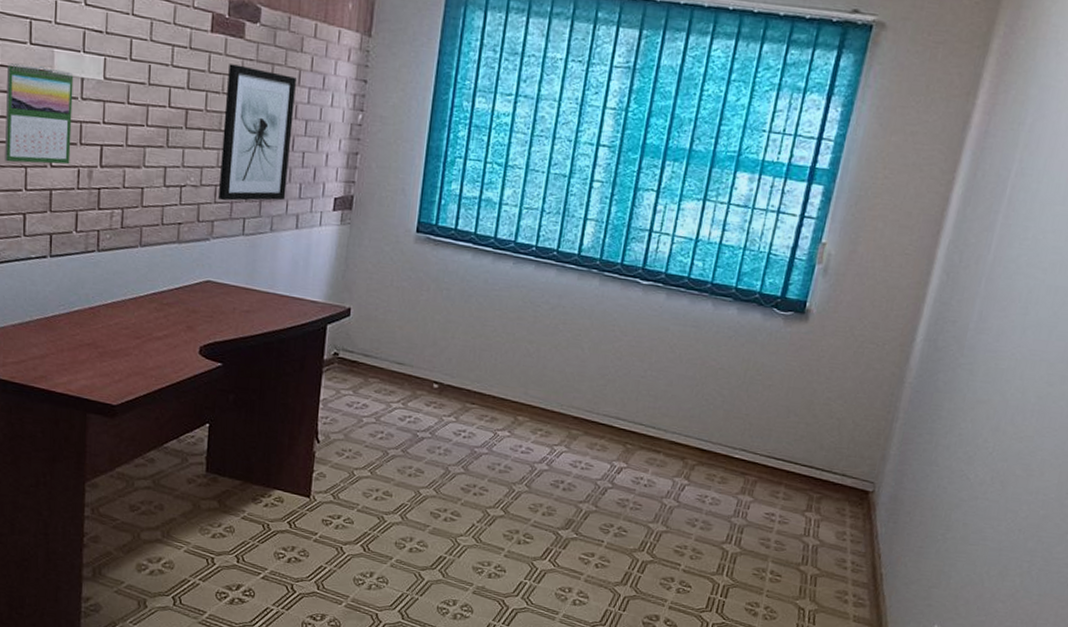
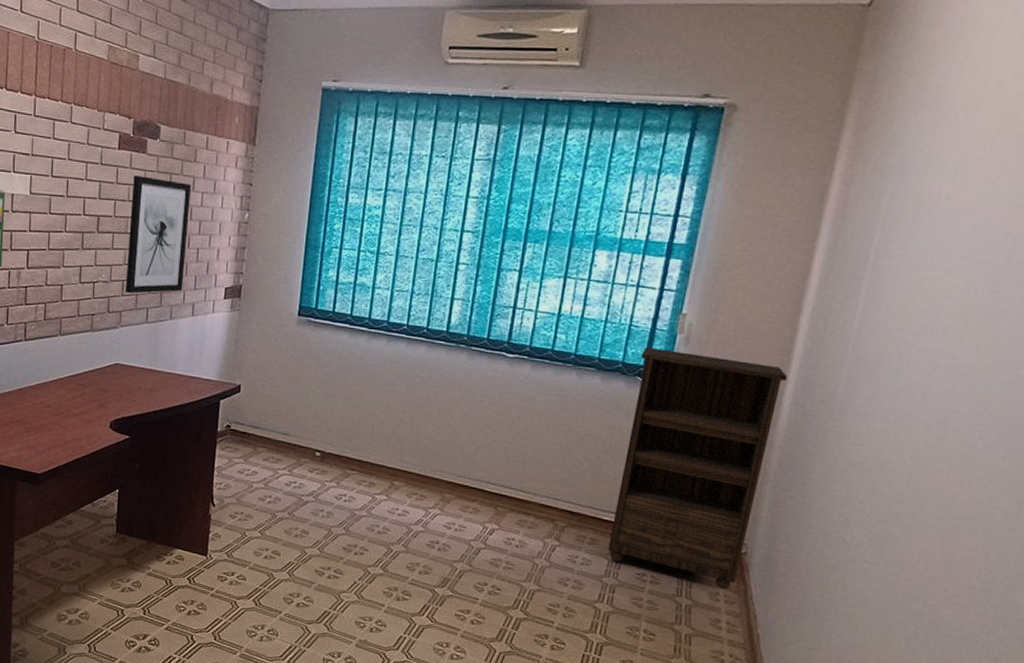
bookshelf: none [738,276,922,529] -> present [608,346,788,590]

